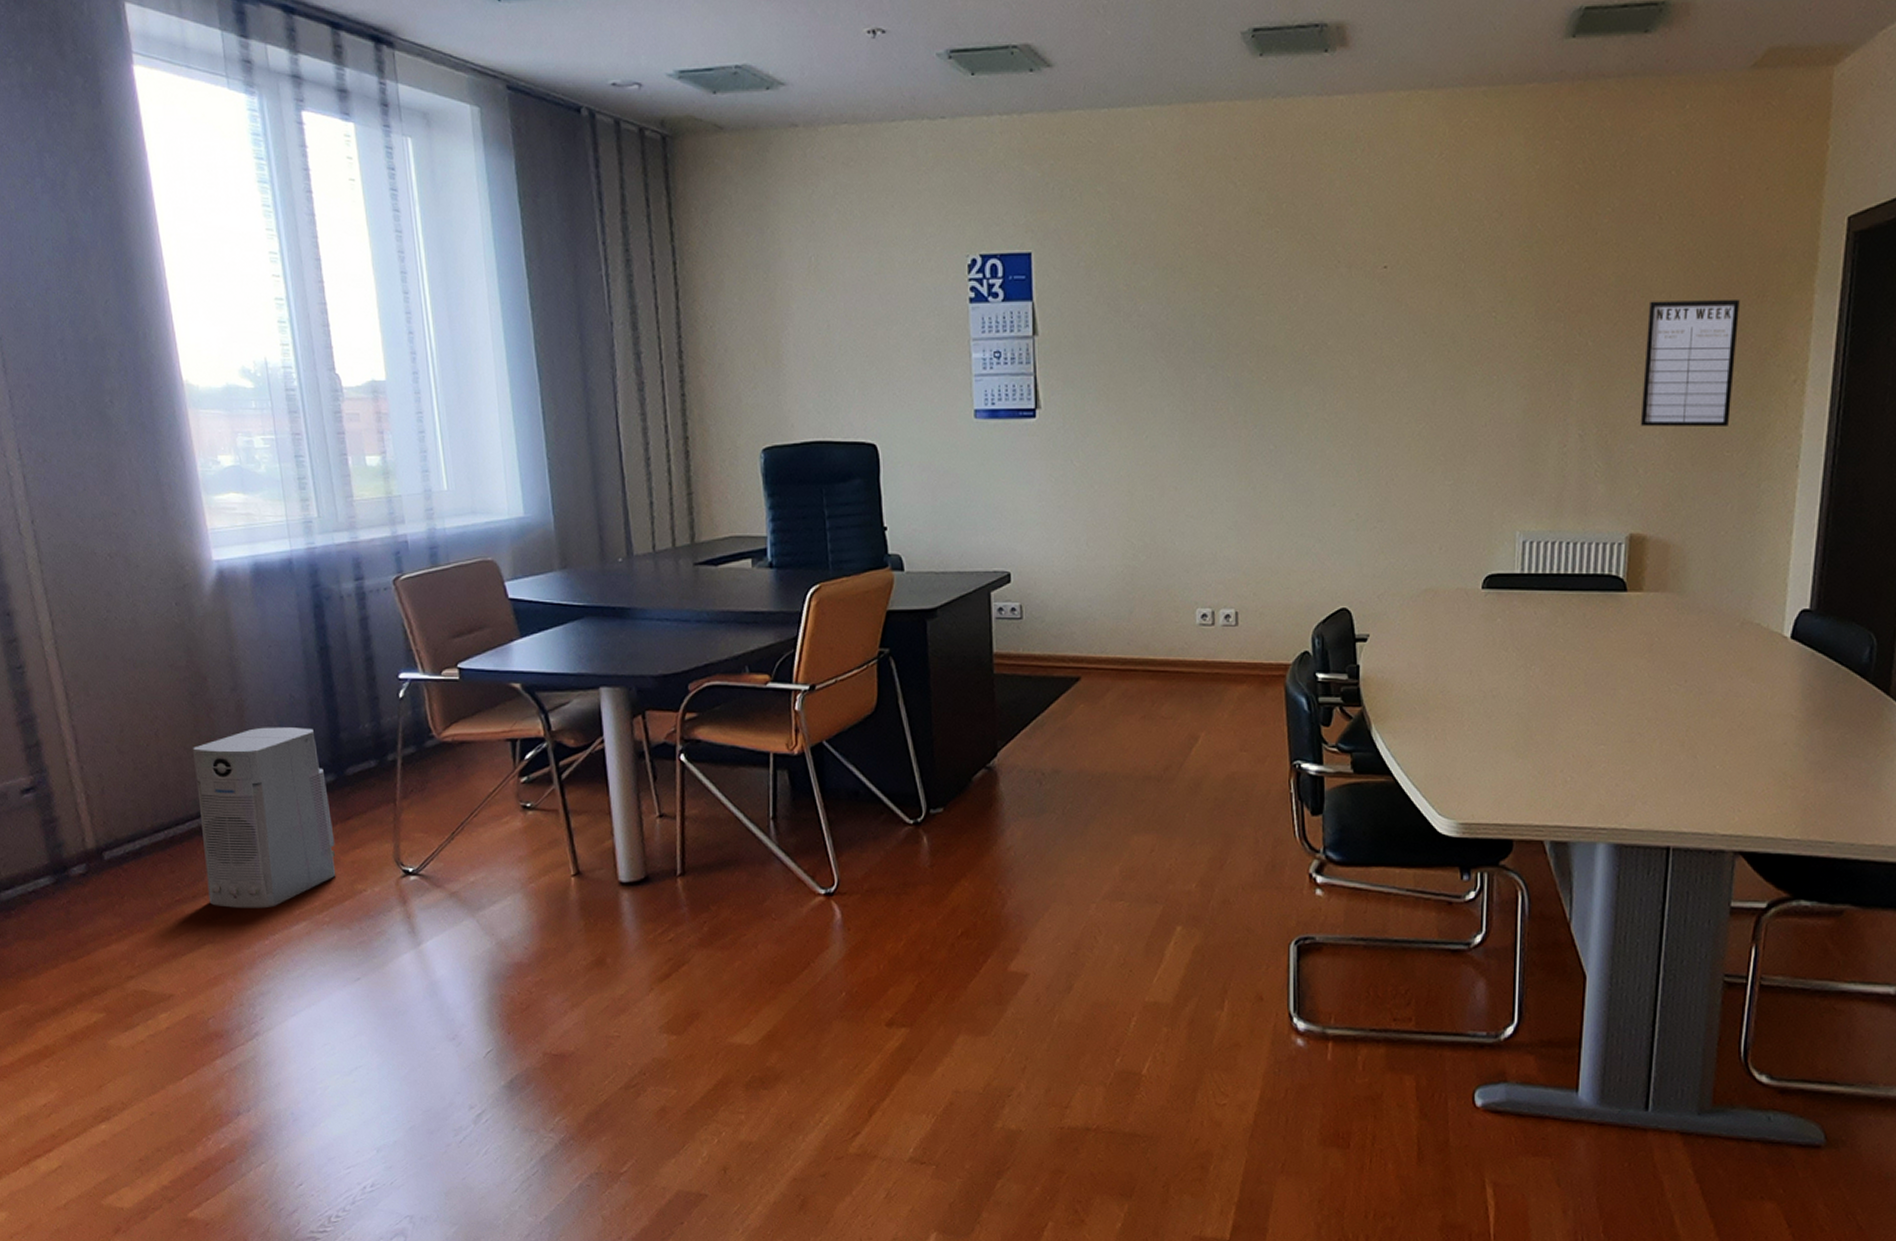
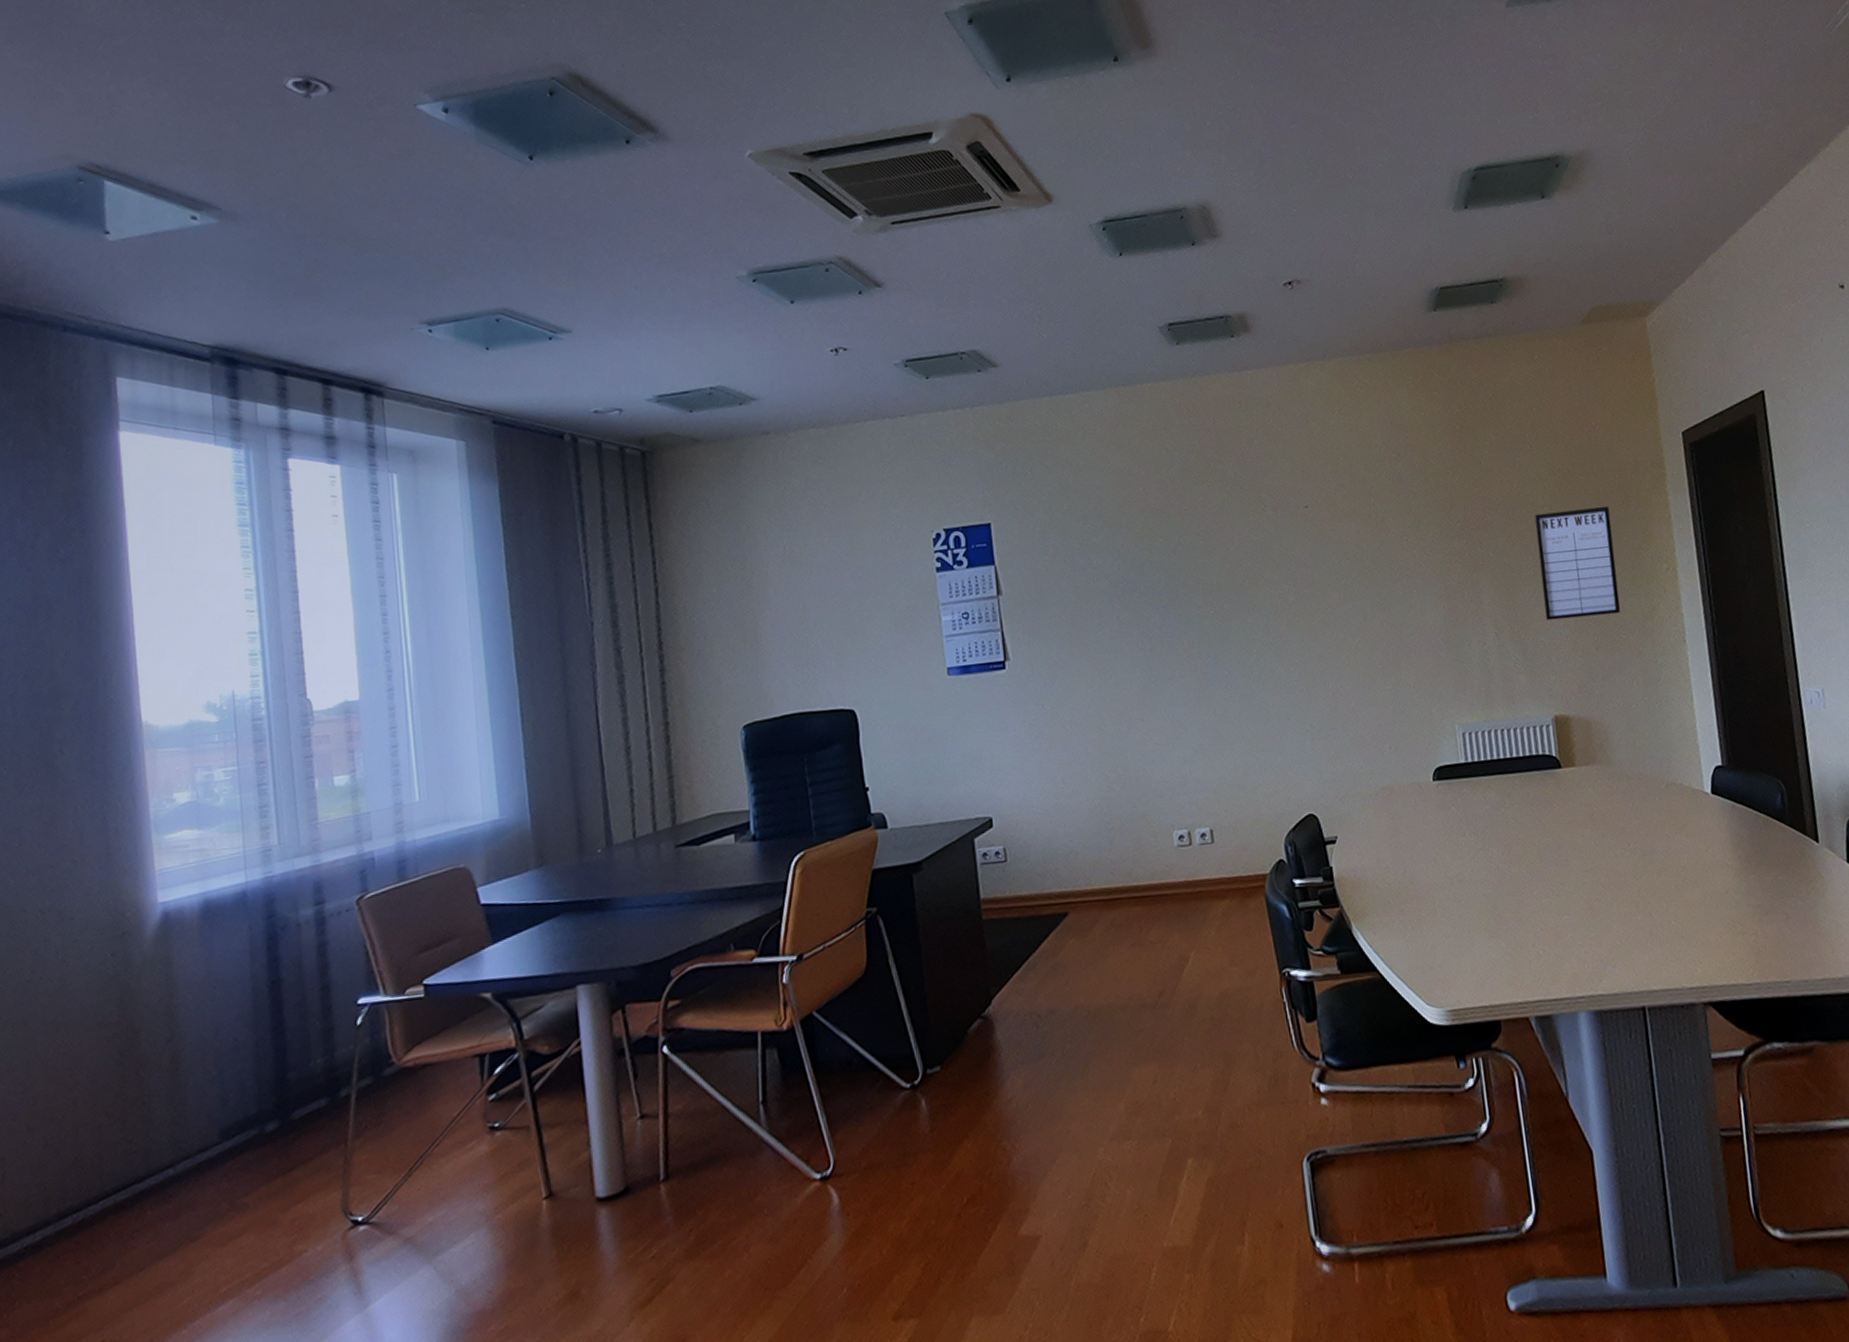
air purifier: present [192,727,336,909] -> none [115,1072,274,1297]

